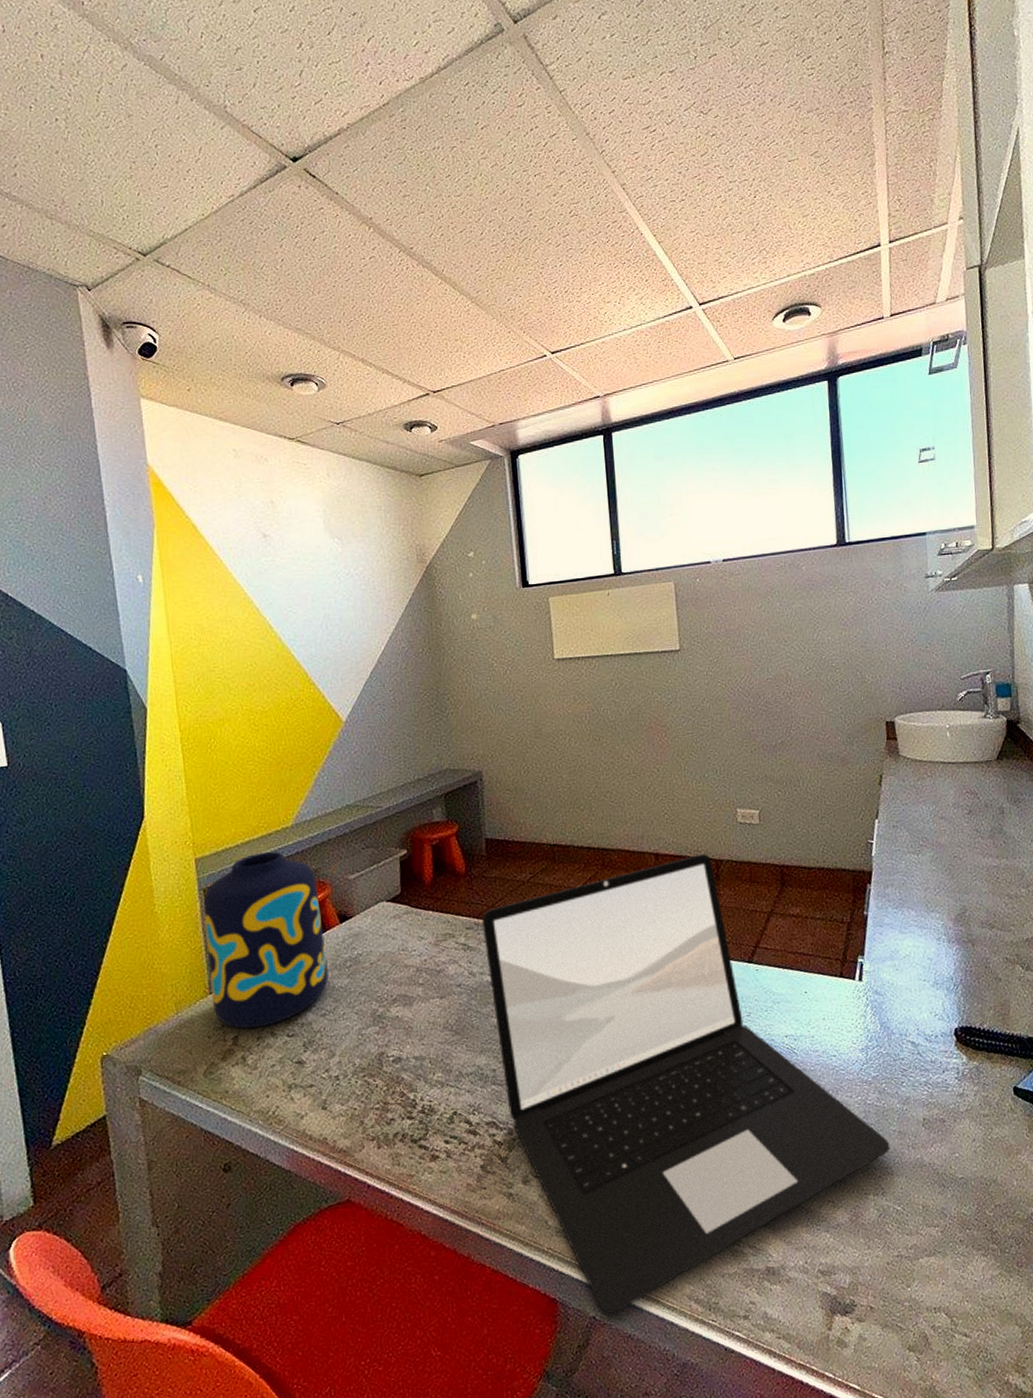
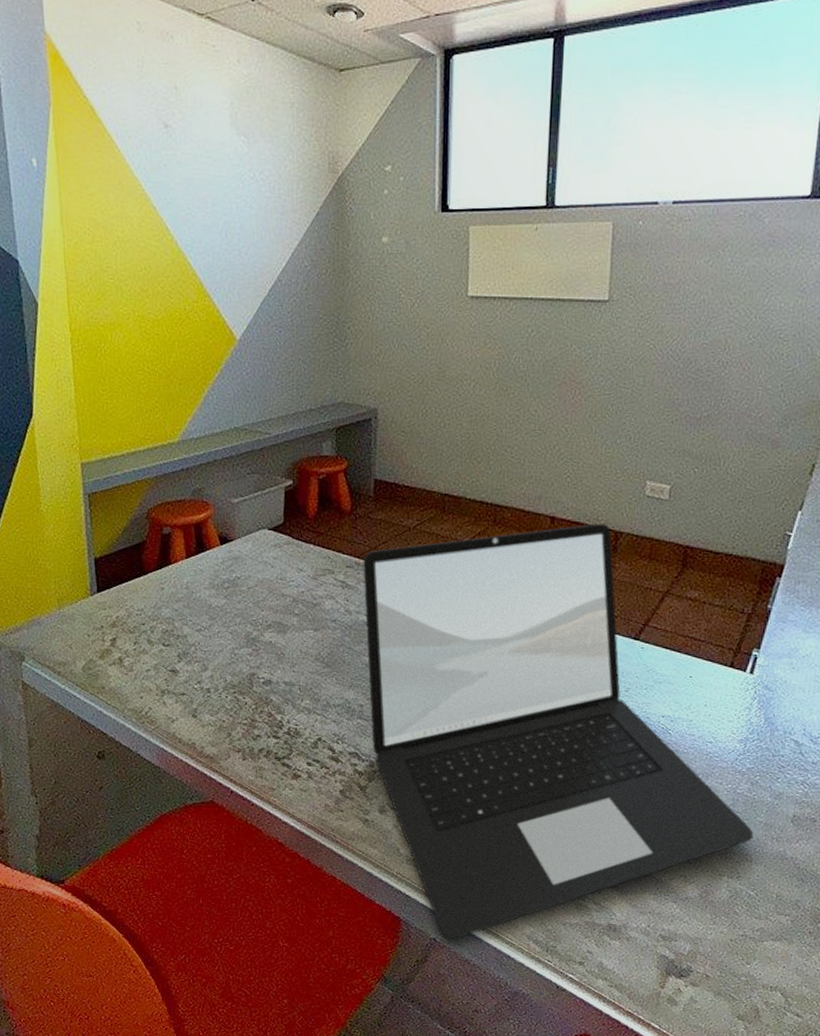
vase: present [203,851,329,1029] -> none [87,464,206,634]

